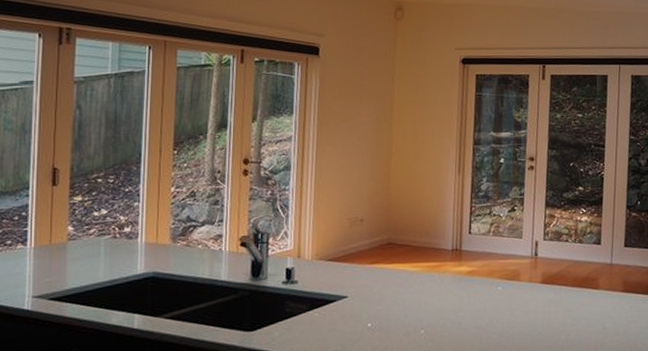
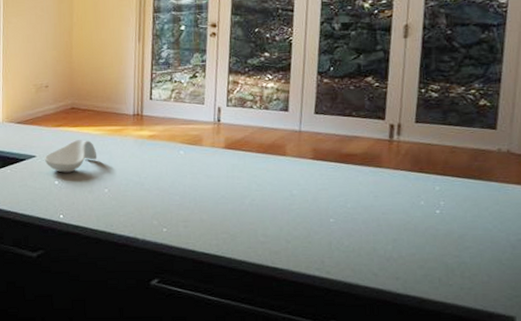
spoon rest: none [356,277,414,314] -> present [44,140,98,173]

